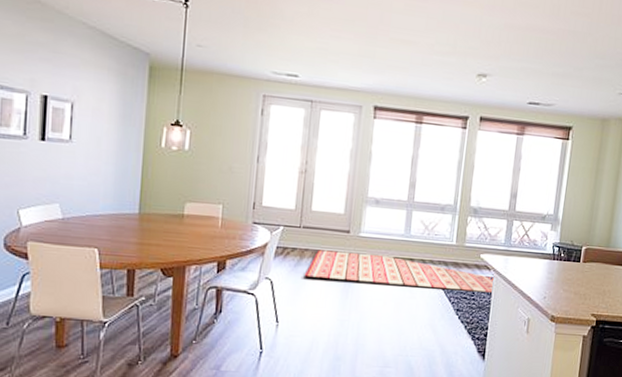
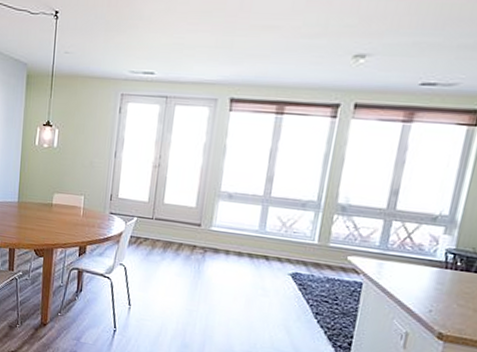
rug: present [304,250,495,293] -> none [155,241,365,299]

